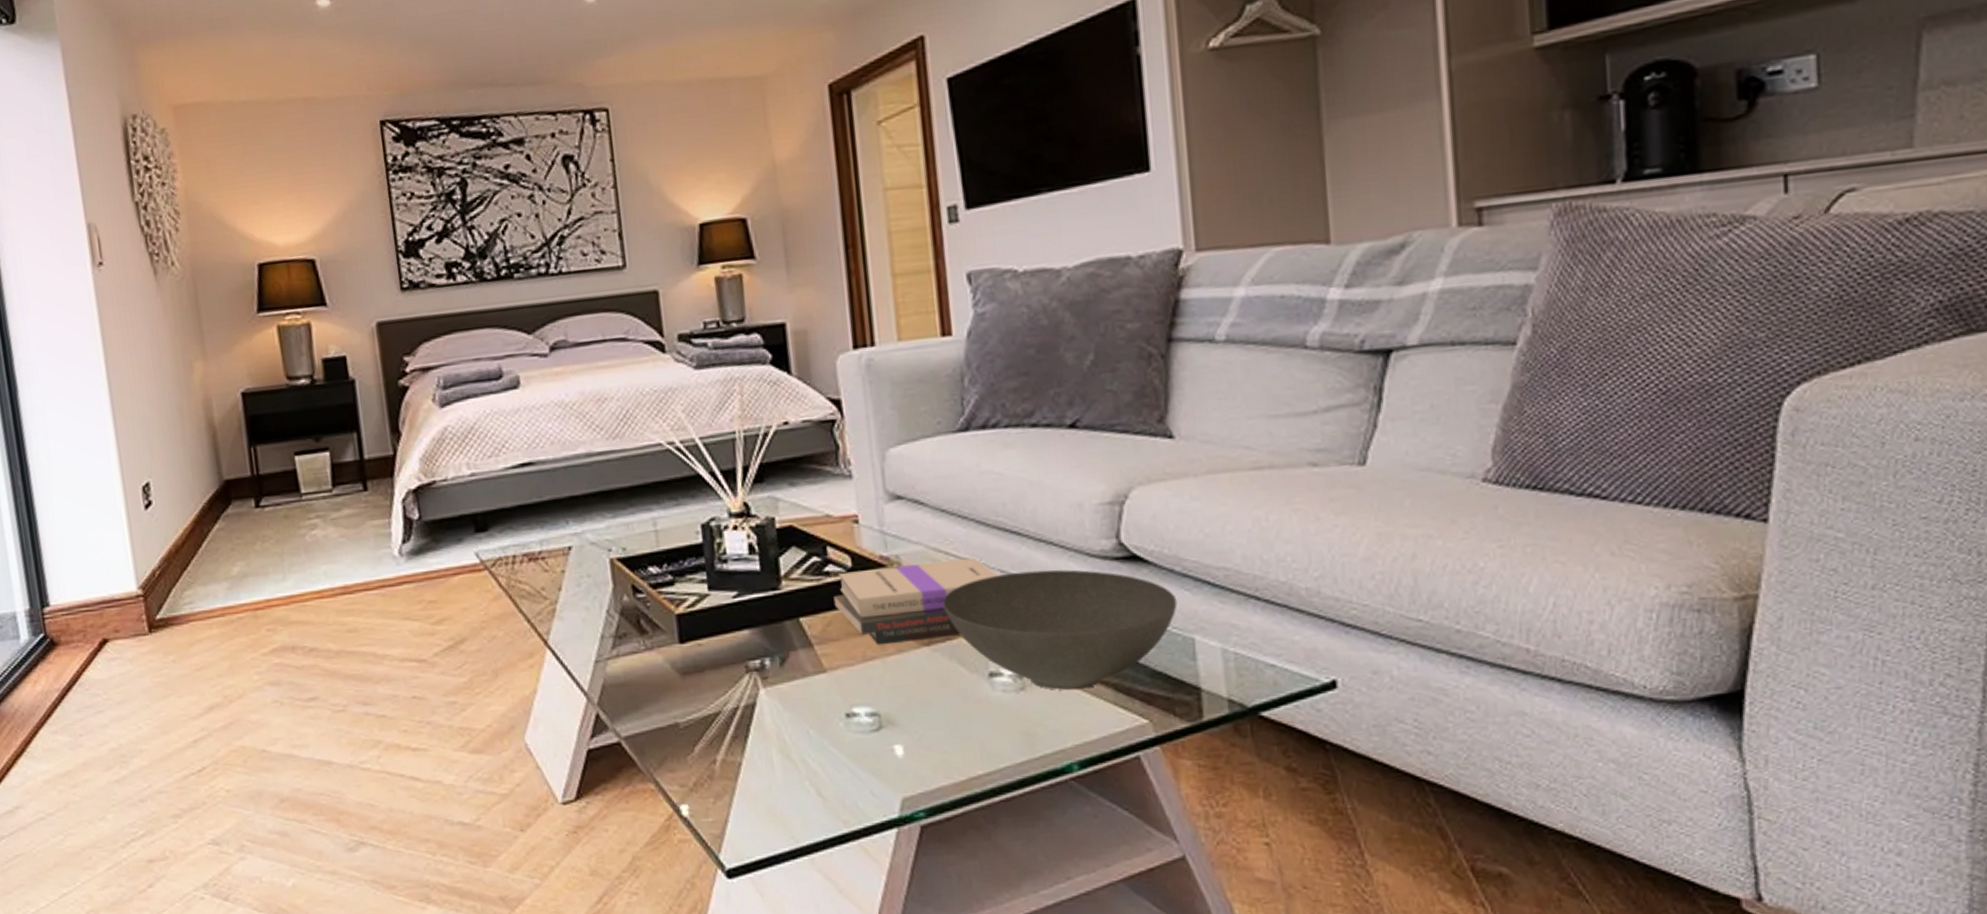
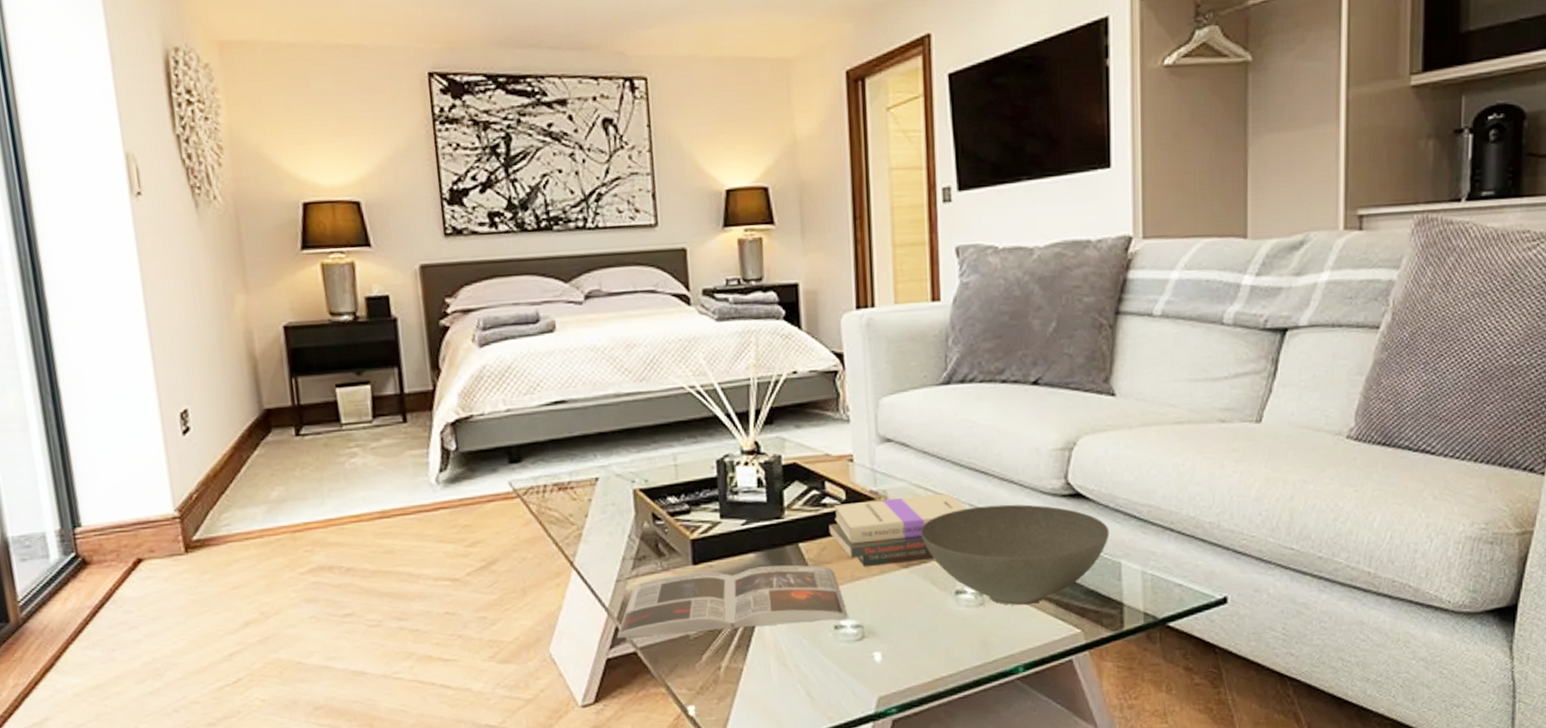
magazine: none [597,643,863,727] -> present [616,565,849,639]

